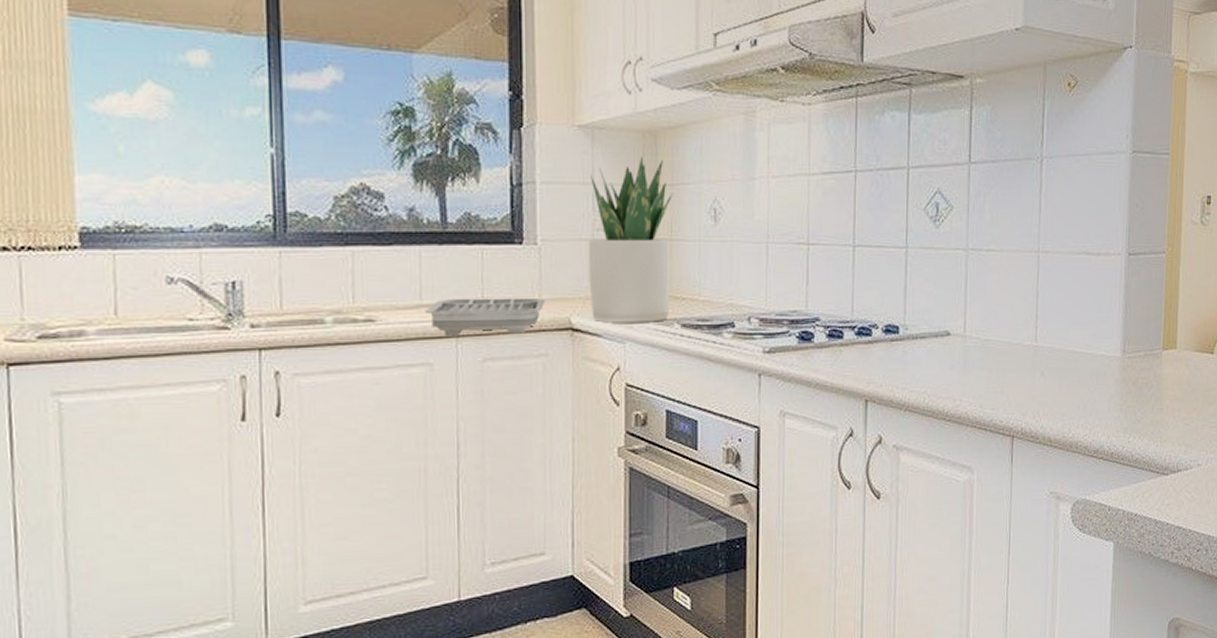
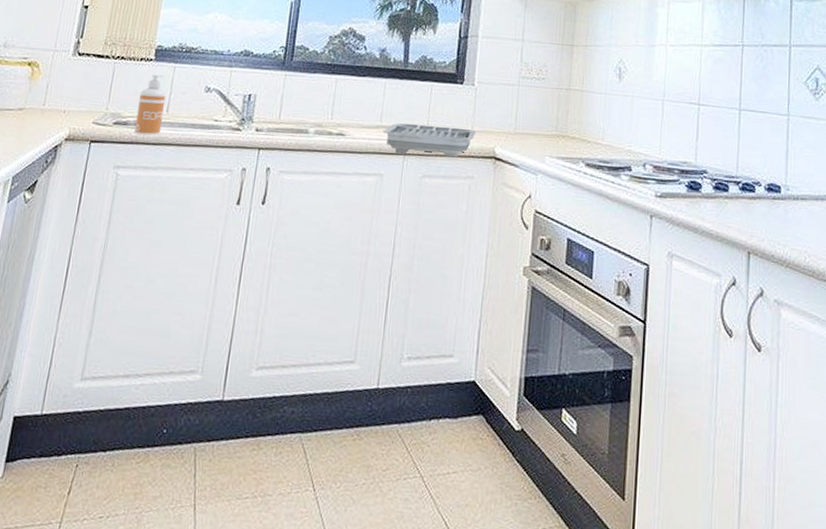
soap dispenser: none [69,267,113,348] -> present [134,75,166,136]
planter: present [588,156,674,323] -> none [512,21,587,160]

